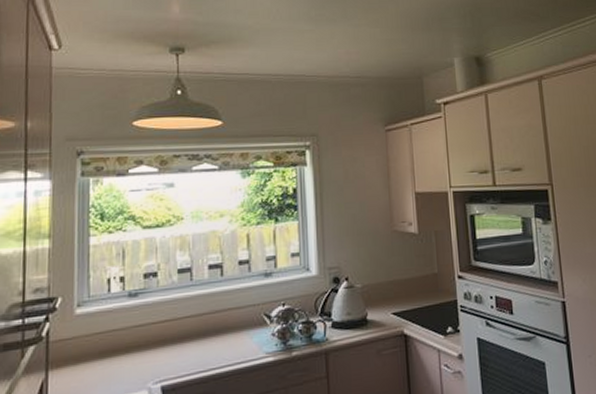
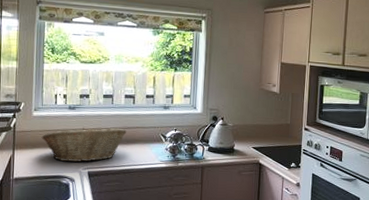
fruit basket: none [89,313,214,377] -> present [41,127,126,162]

